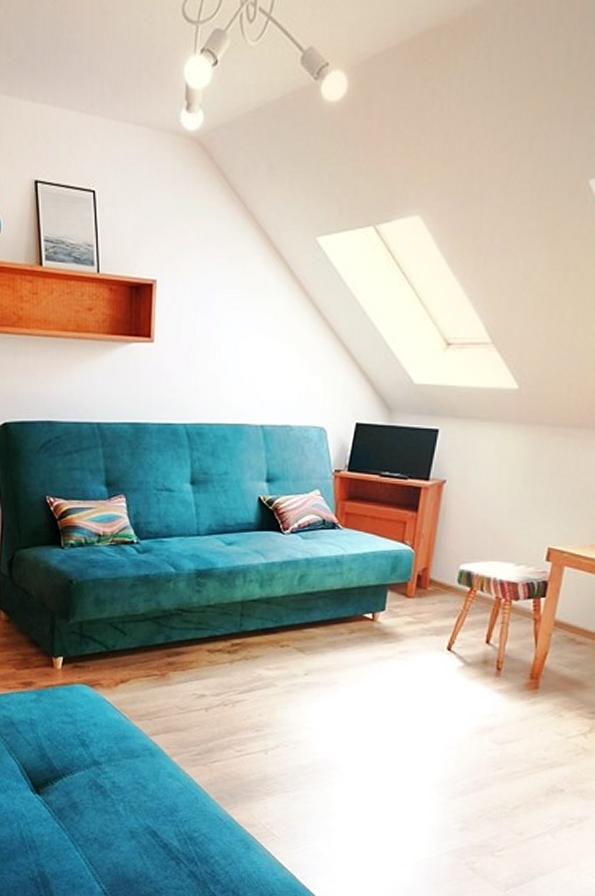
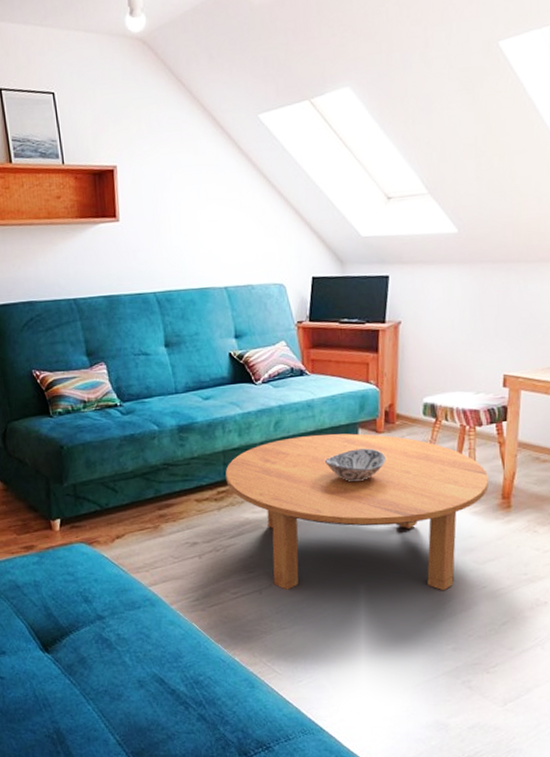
coffee table: none [242,593,520,769] -> present [225,433,489,591]
decorative bowl: none [349,612,413,647] -> present [325,448,386,482]

